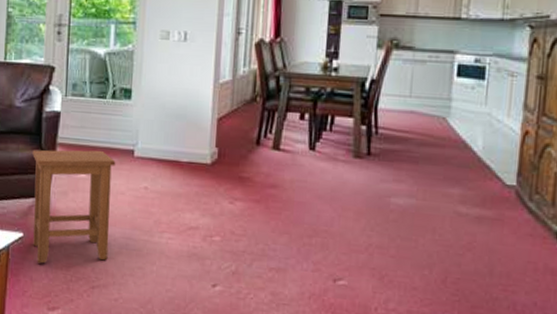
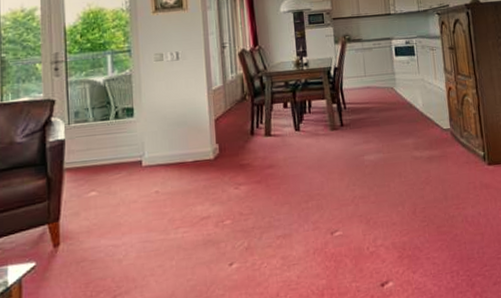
stool: present [32,149,116,264] -> none [39,167,127,288]

